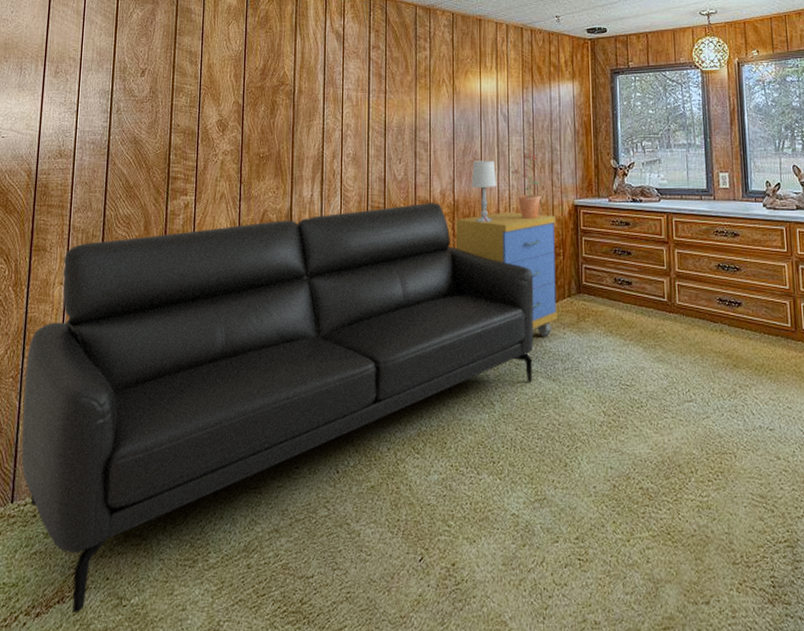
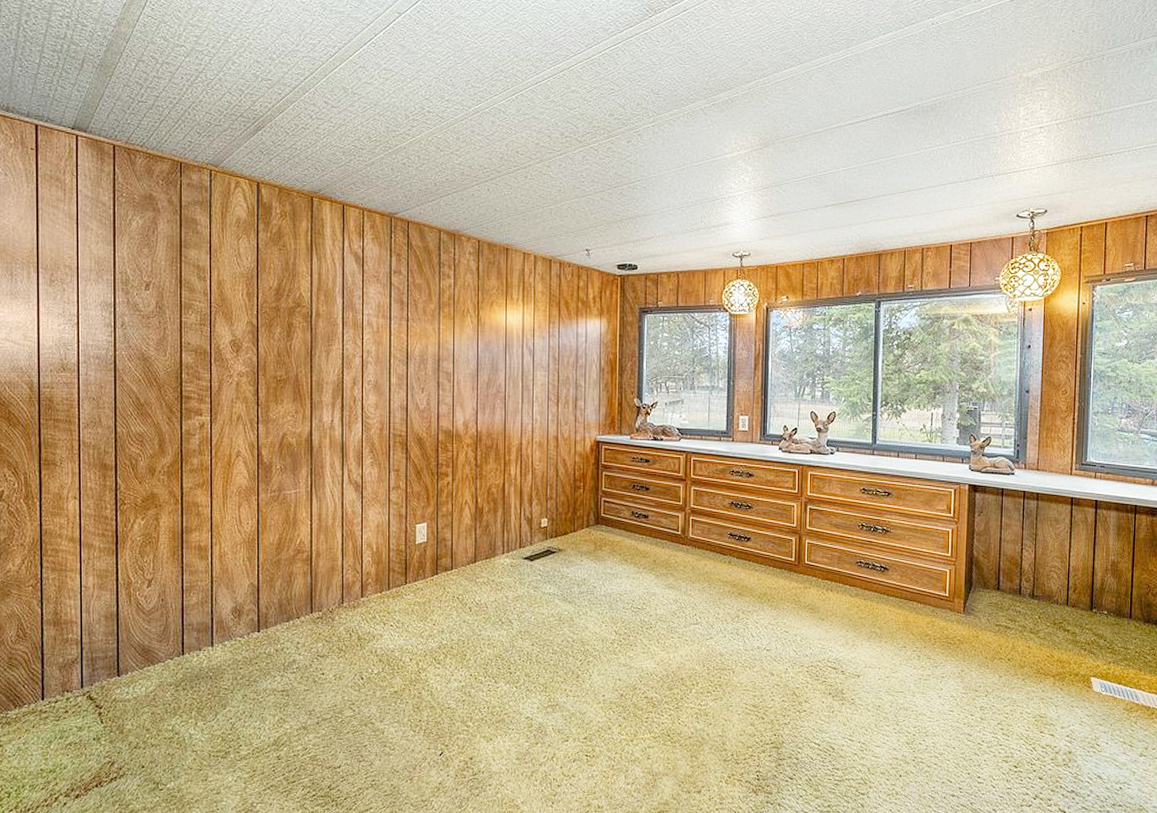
sofa: present [21,202,534,614] -> none [45,432,554,796]
storage cabinet: present [456,211,558,337] -> none [479,444,577,564]
table lamp: present [471,160,496,222] -> none [494,394,520,454]
potted plant: present [511,153,541,218] -> none [535,388,564,452]

